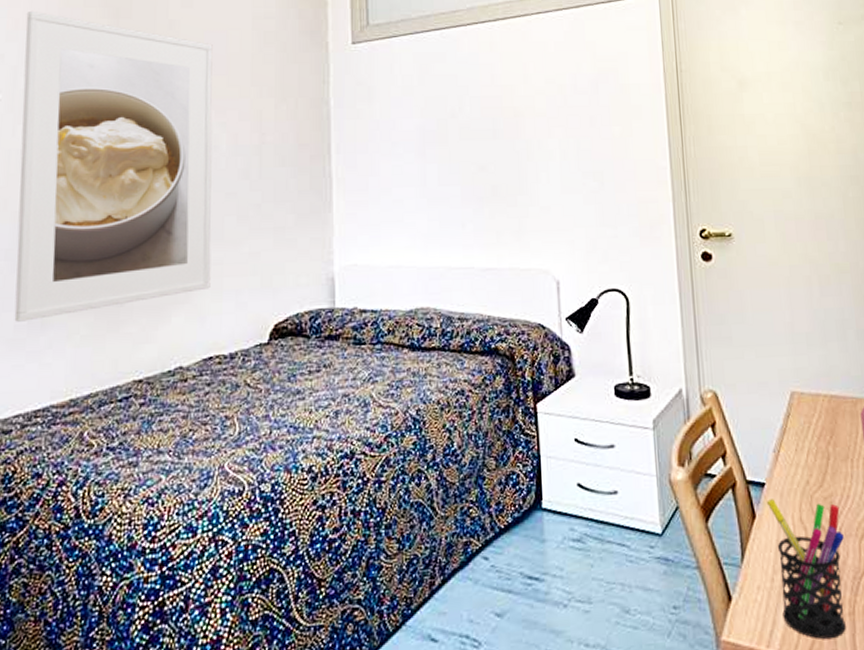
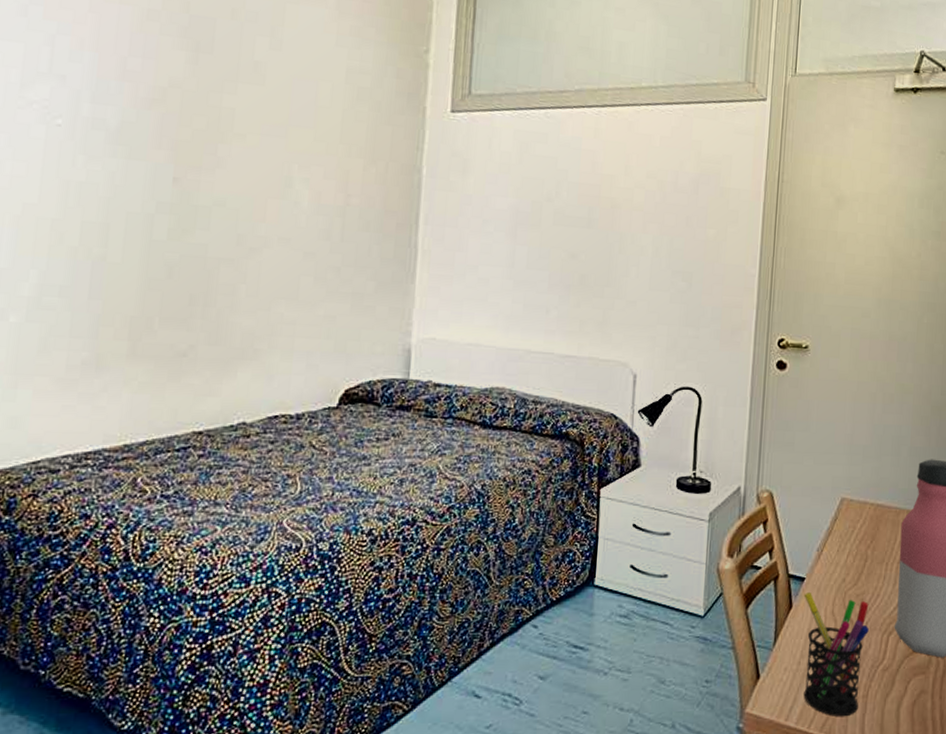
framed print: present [14,10,213,322] -> none [66,30,301,362]

